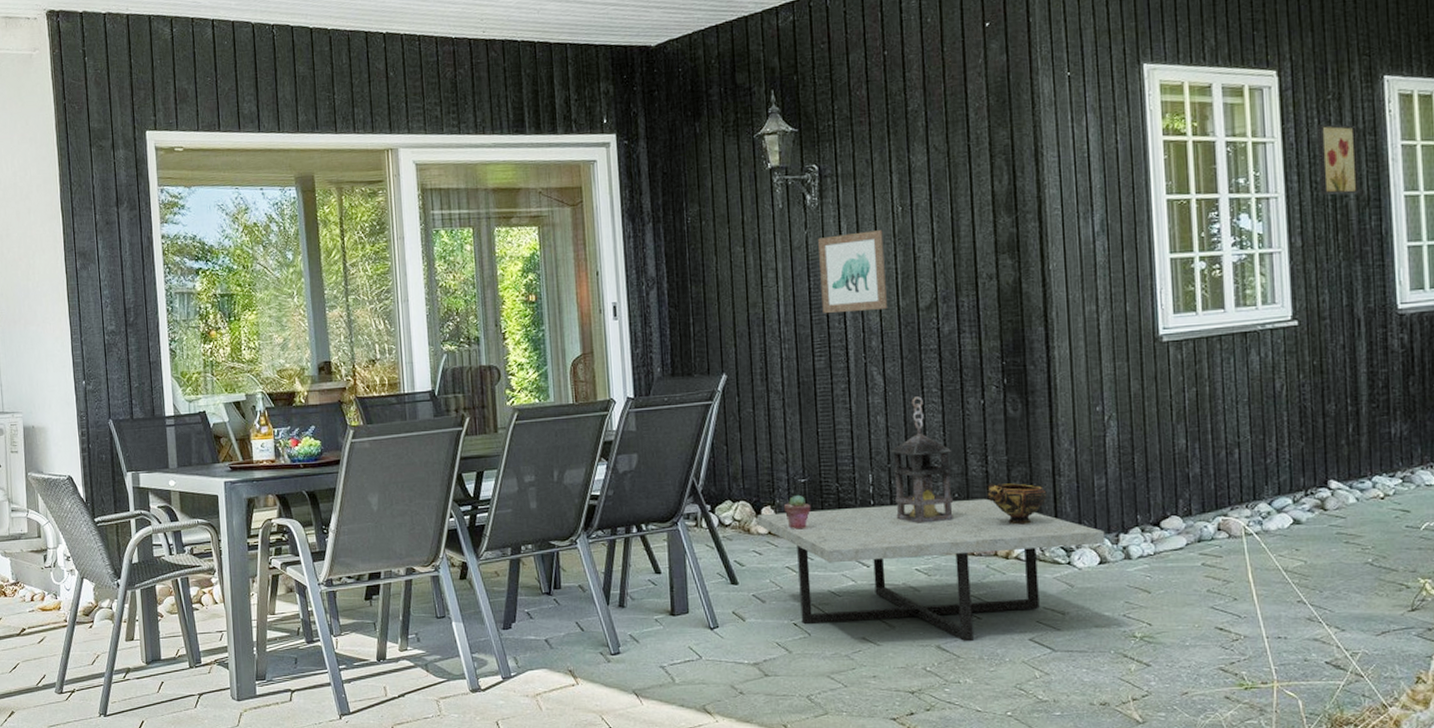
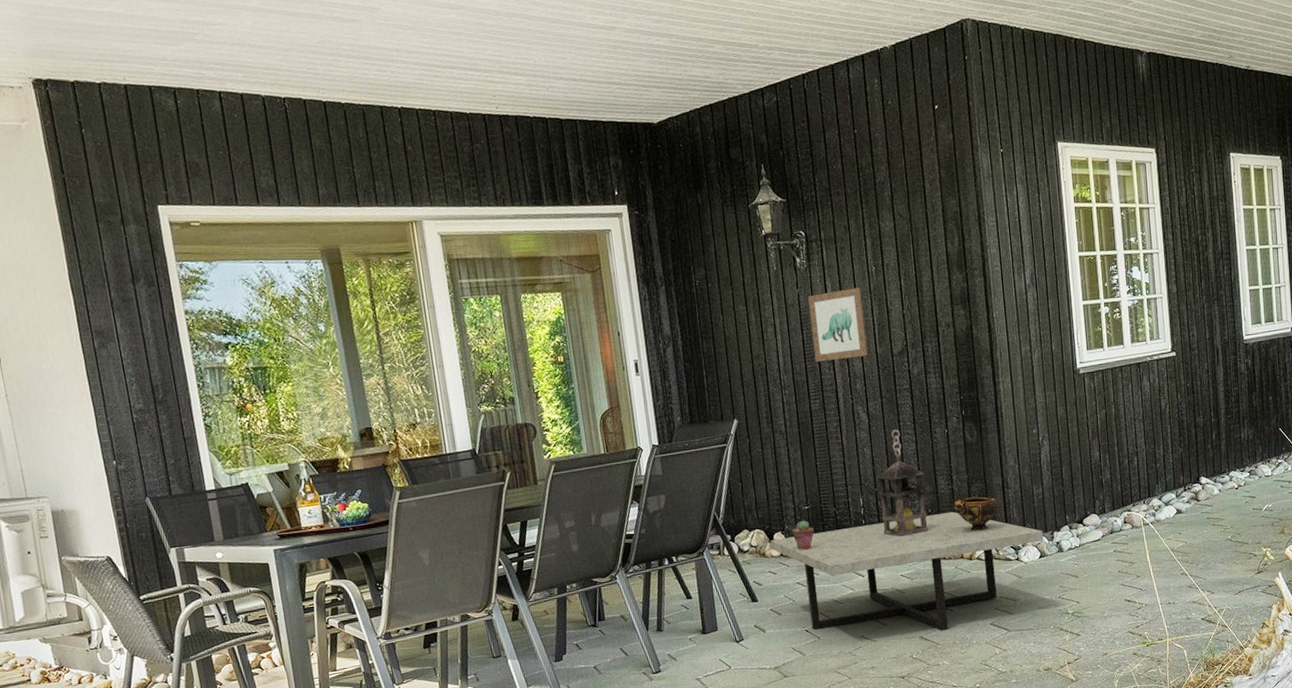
wall art: present [1317,124,1359,195] -> none [1185,192,1215,250]

